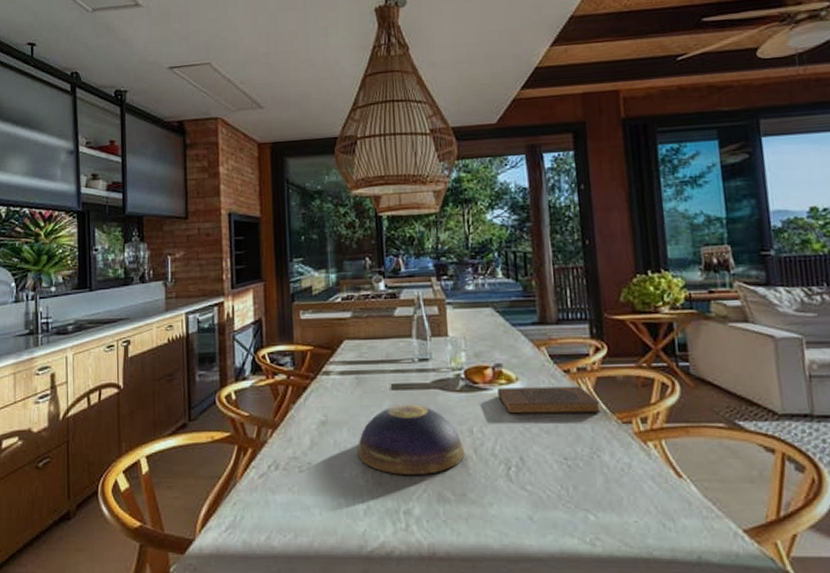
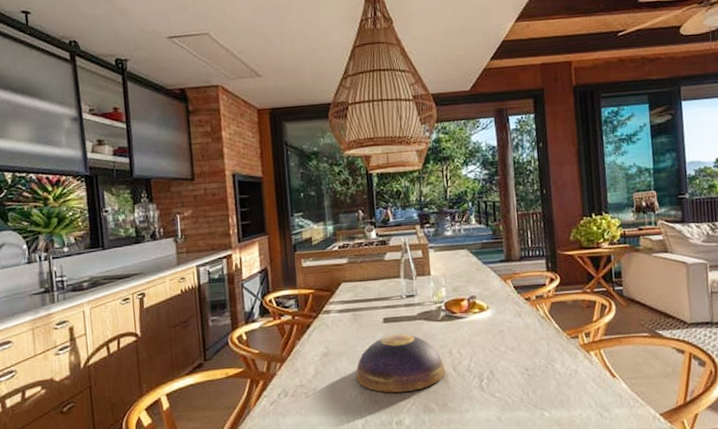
book: present [498,386,600,414] -> none [472,310,554,337]

